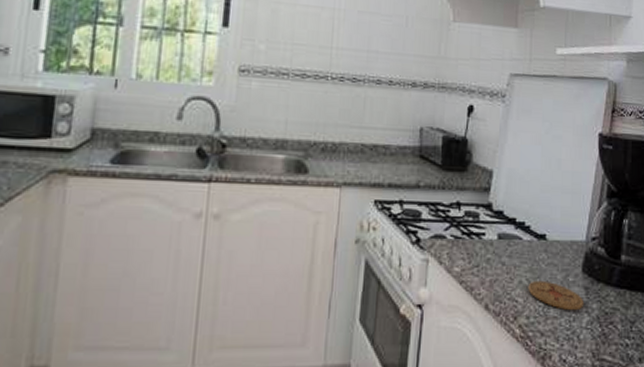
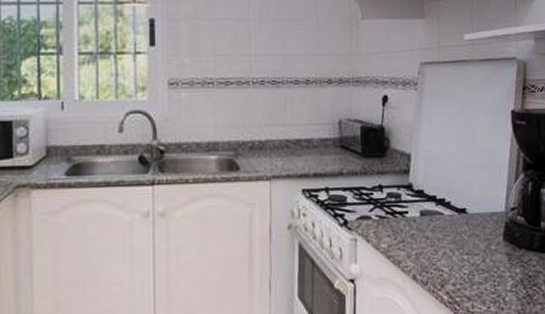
coaster: present [528,280,584,311] -> none [452,250,508,276]

